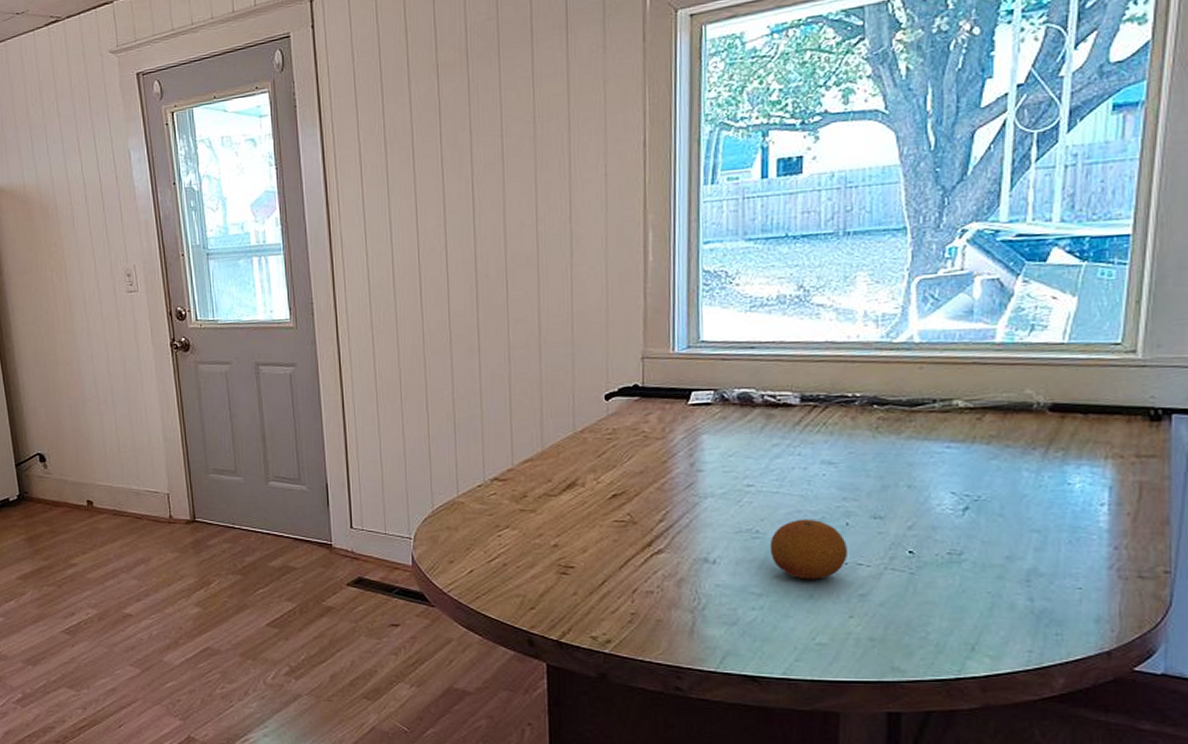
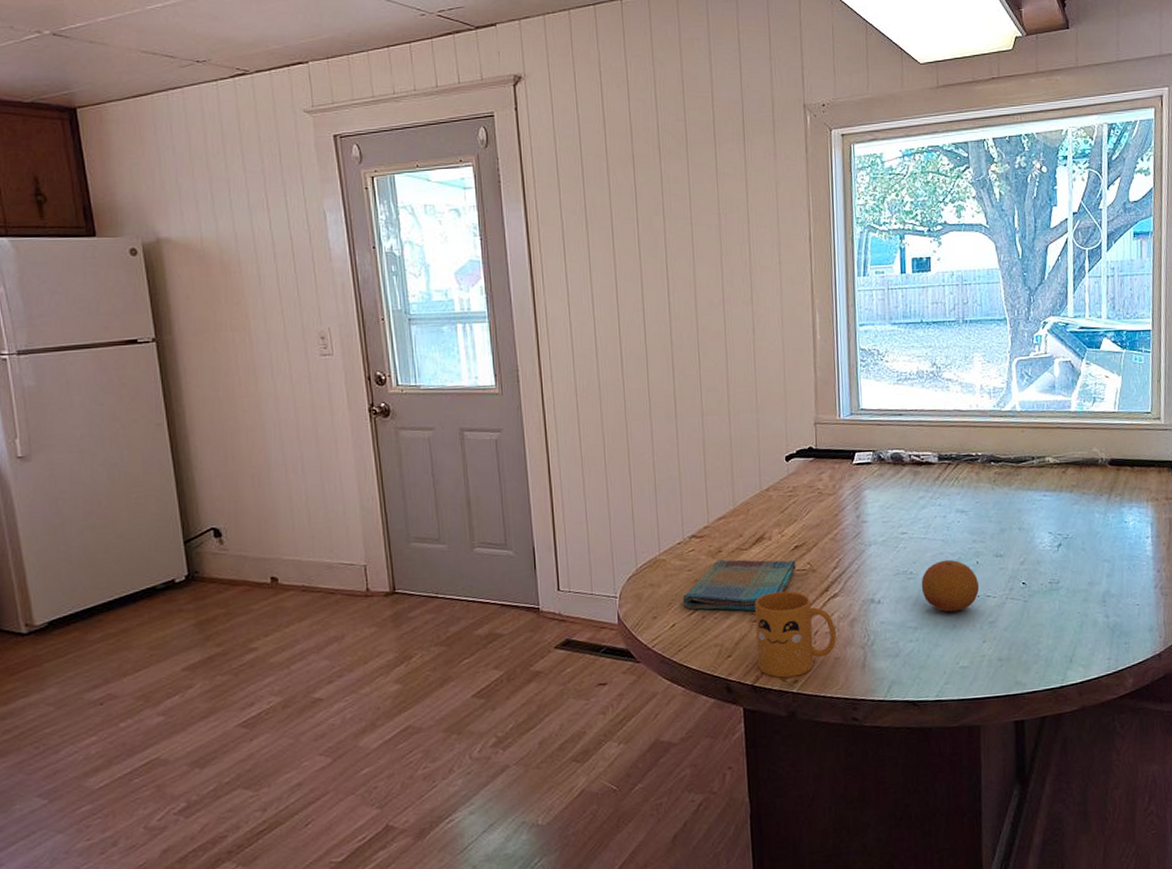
dish towel: none [481,505,614,562] -> present [682,559,796,611]
mug: none [563,543,659,636] -> present [755,591,837,678]

